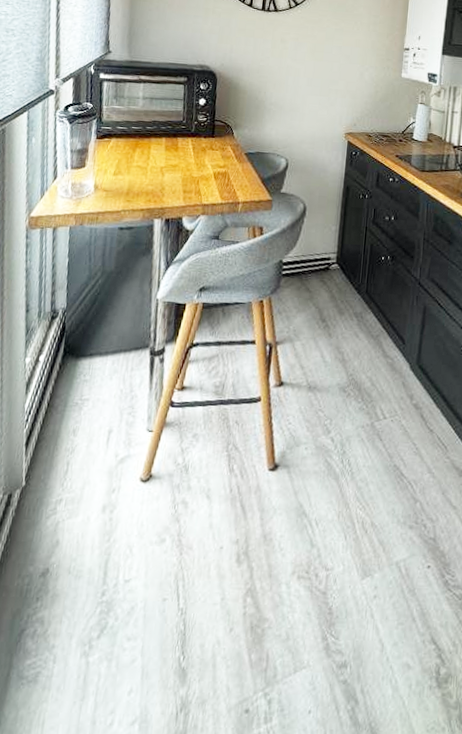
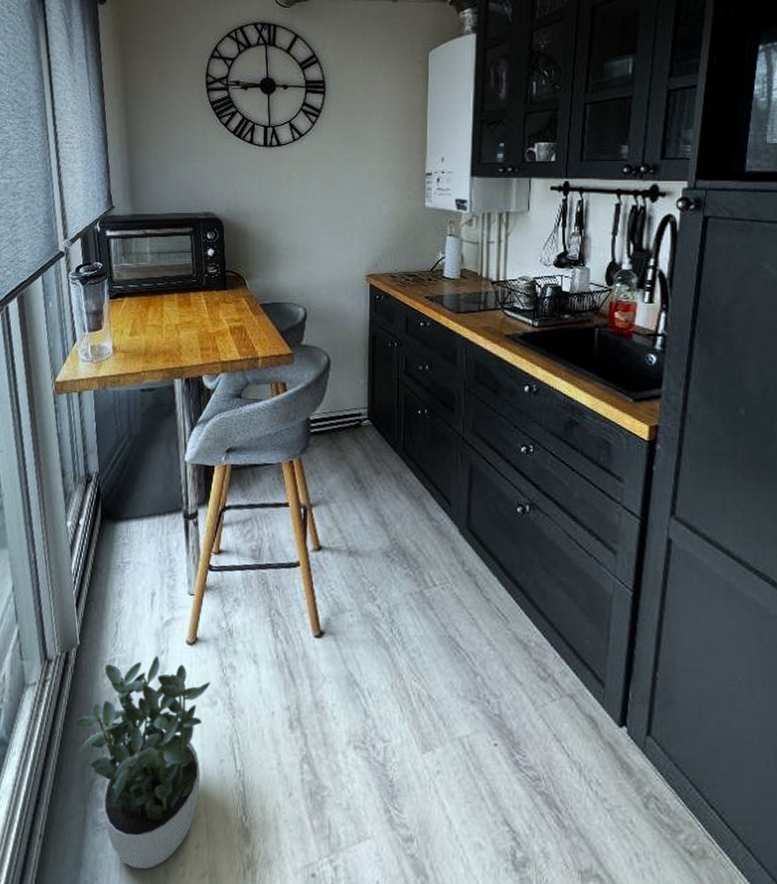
potted plant: none [9,495,162,723] -> present [74,656,211,870]

